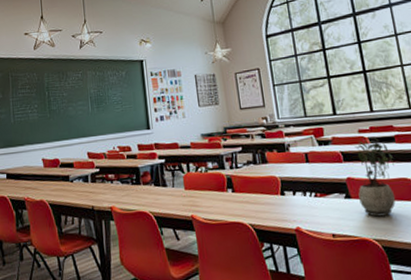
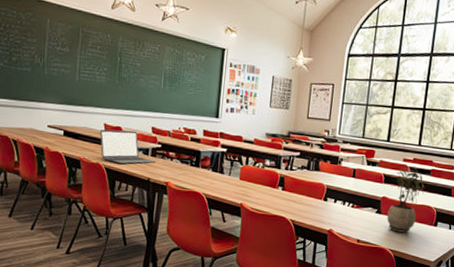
laptop: none [40,160,97,197] -> present [100,129,156,164]

